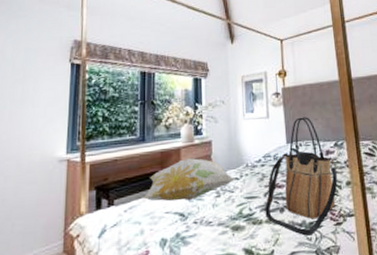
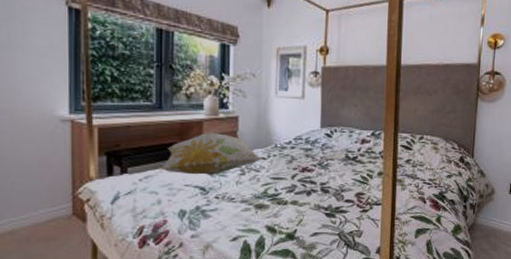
tote bag: present [265,117,338,236] -> none [291,101,371,219]

